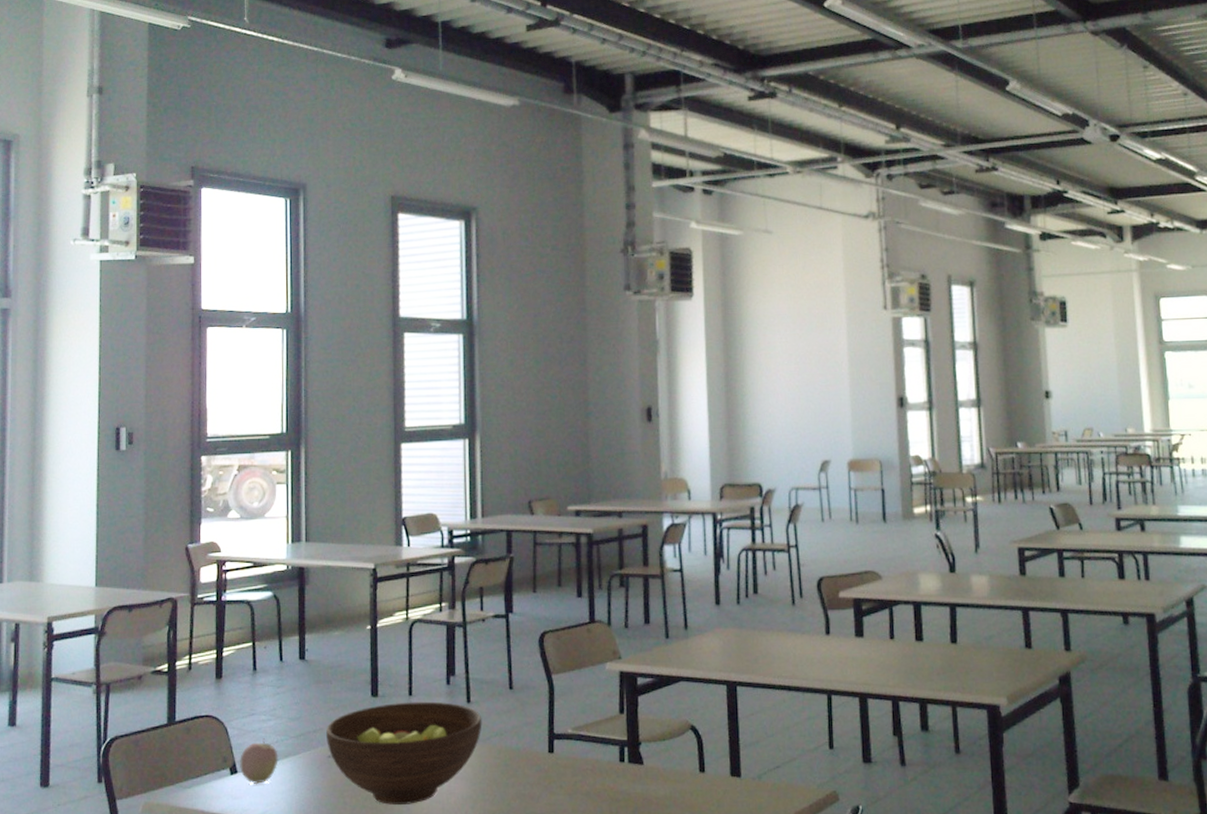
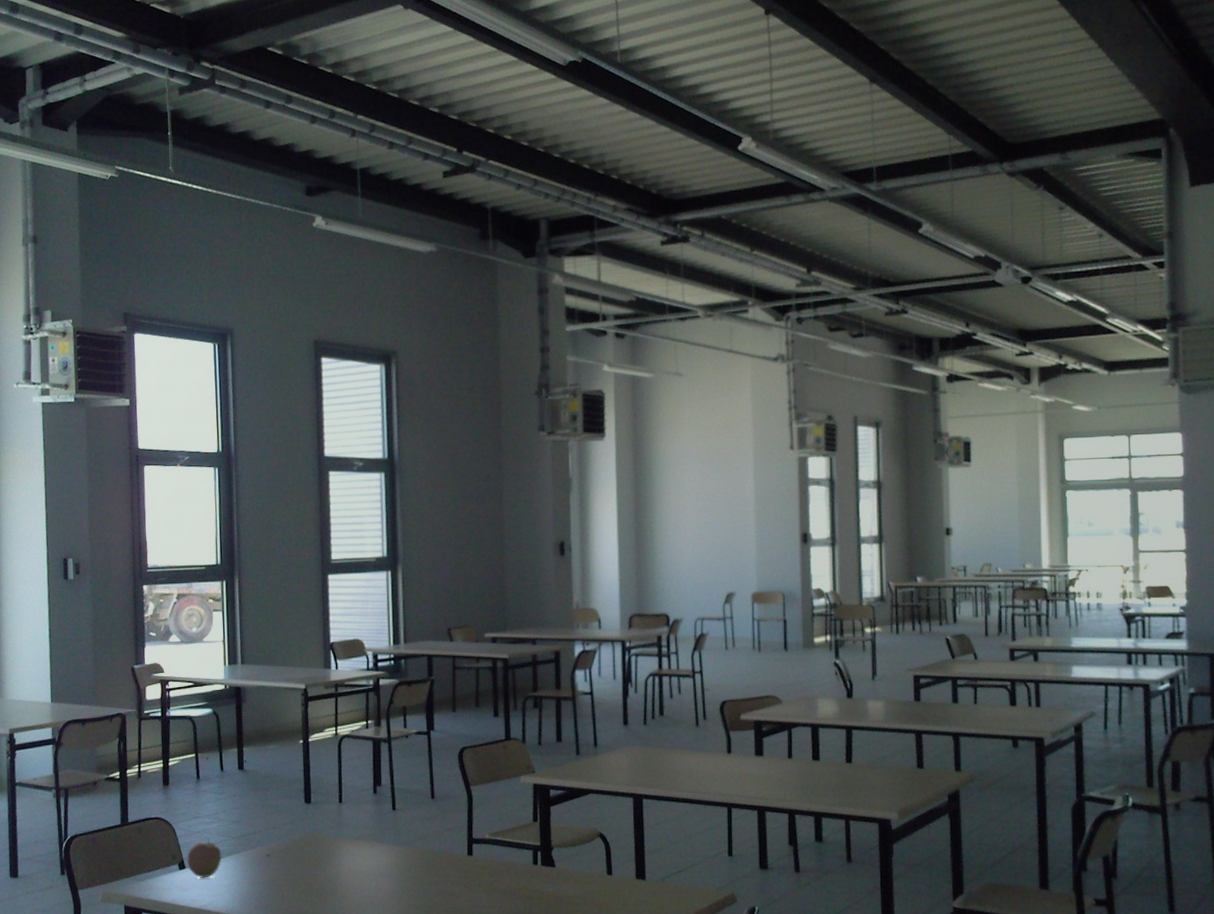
fruit bowl: present [325,701,482,805] -> none [264,808,407,898]

